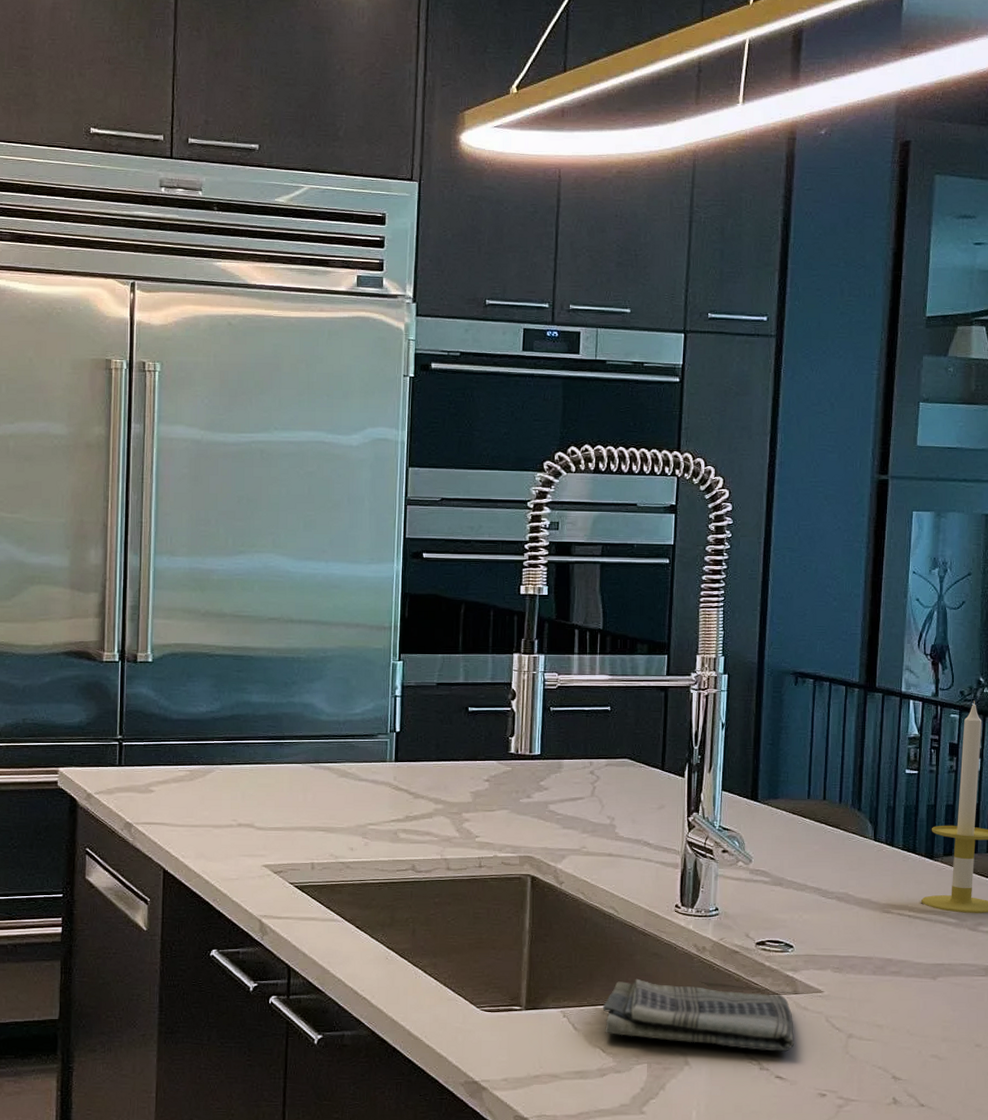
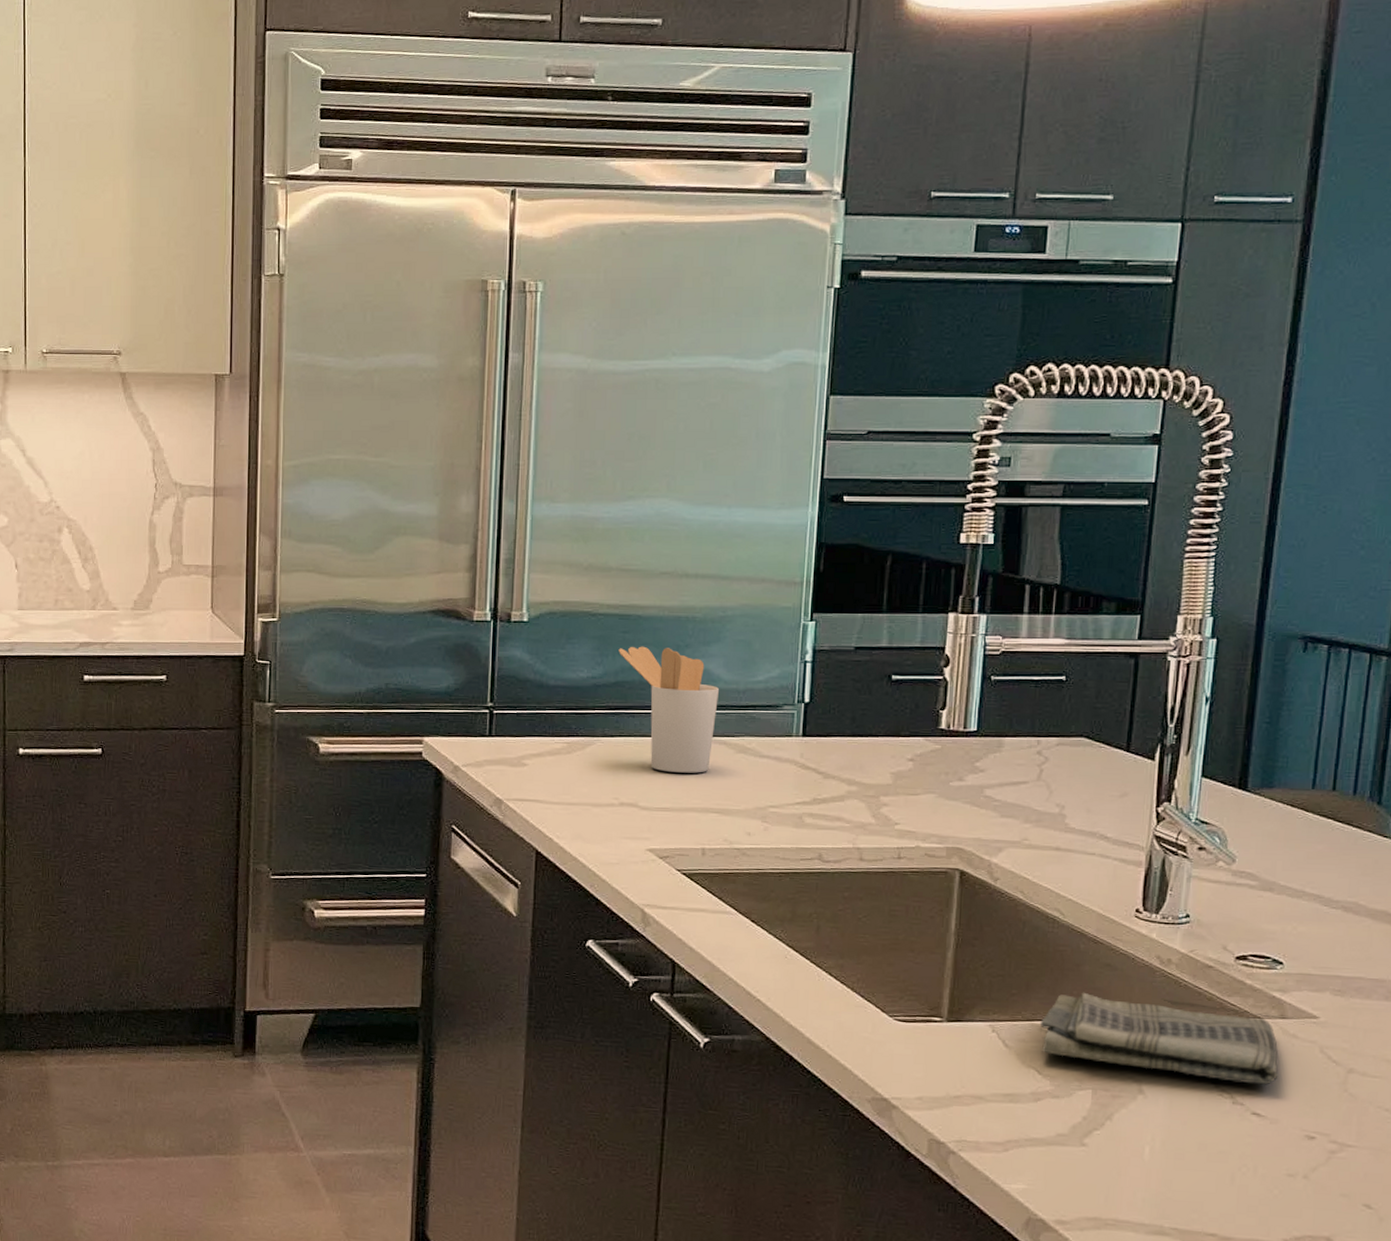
utensil holder: none [234,683,323,796] -> present [618,646,720,773]

